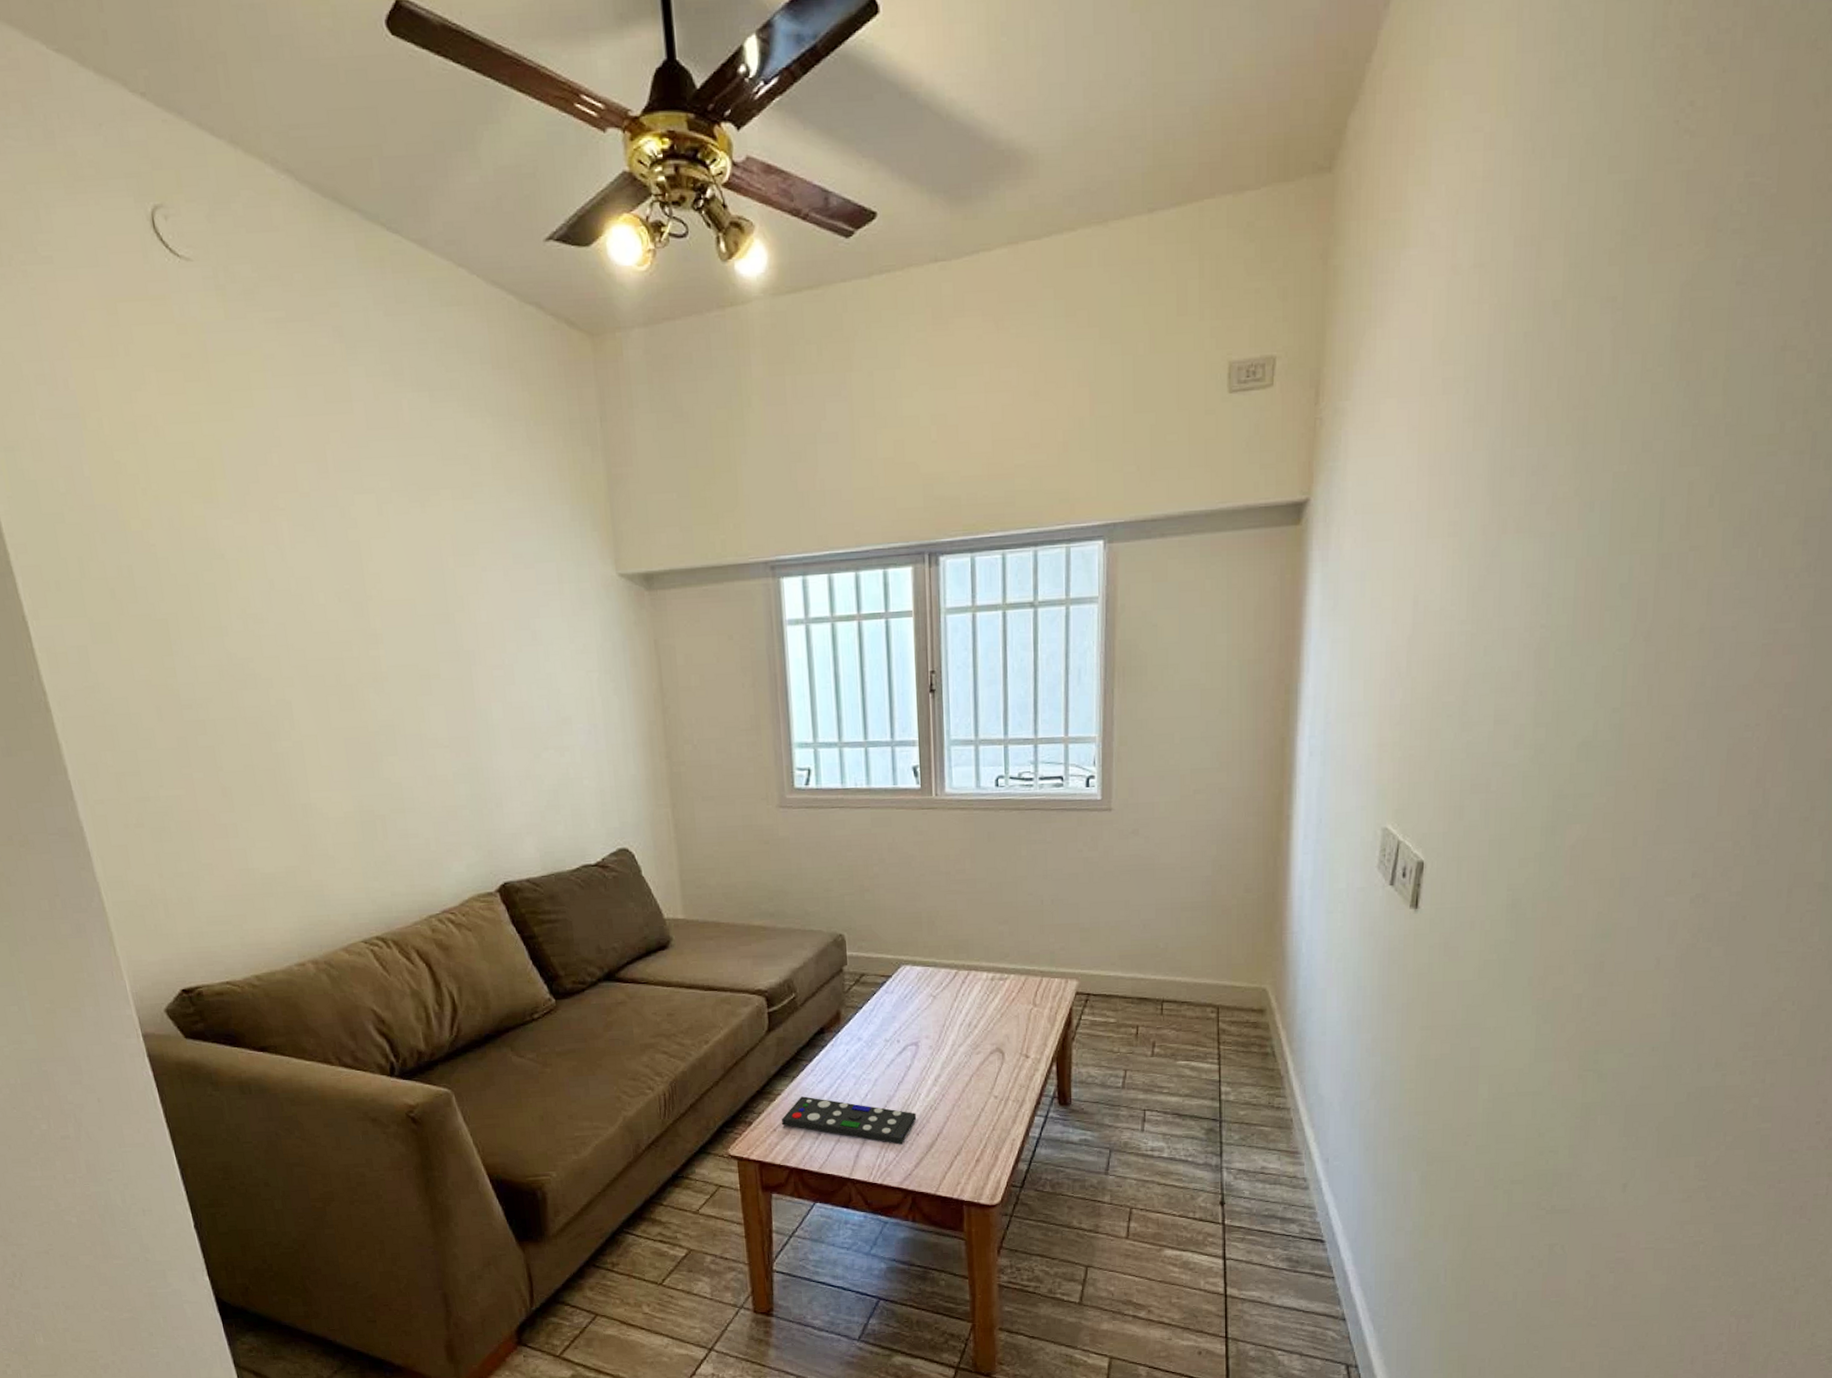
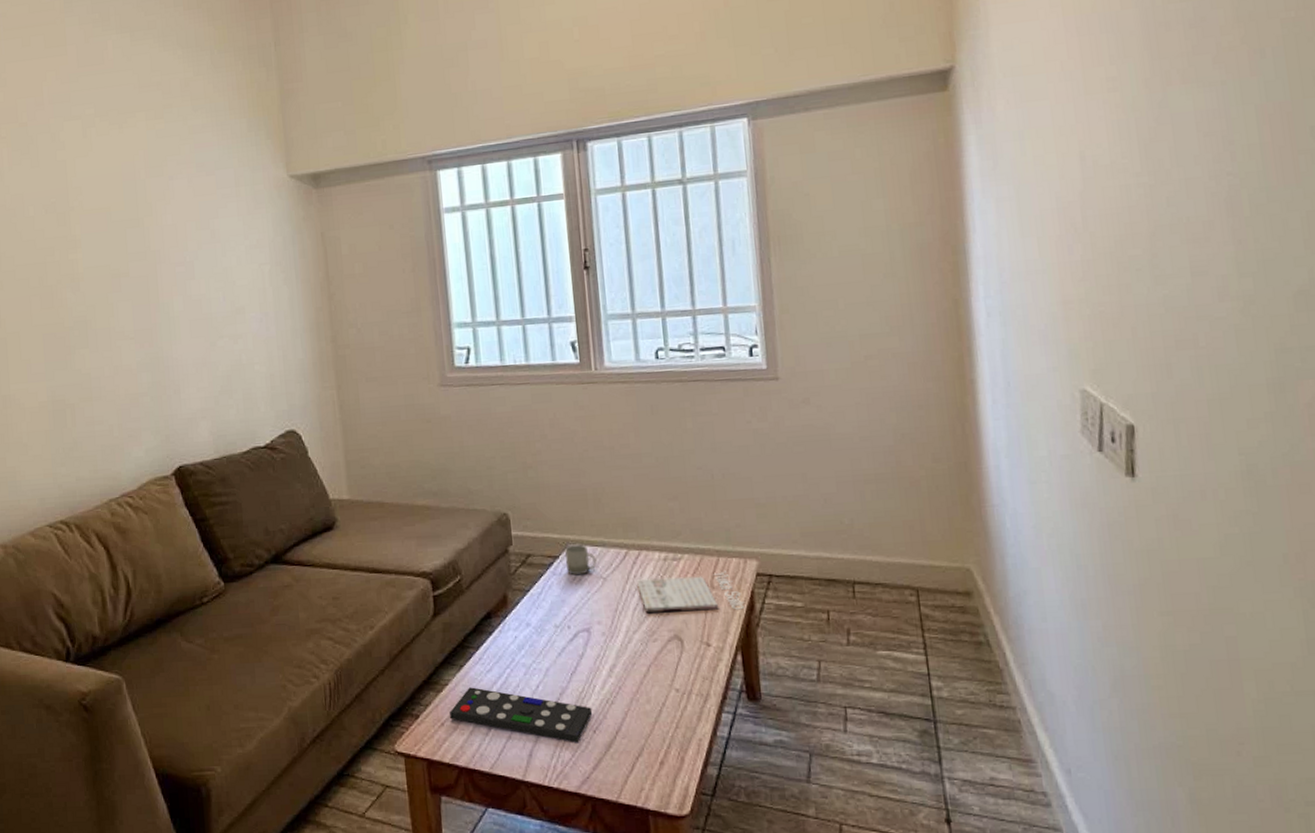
cup: none [898,964,928,994] -> present [565,544,597,576]
magazine: none [965,990,1063,1028] -> present [637,570,745,612]

